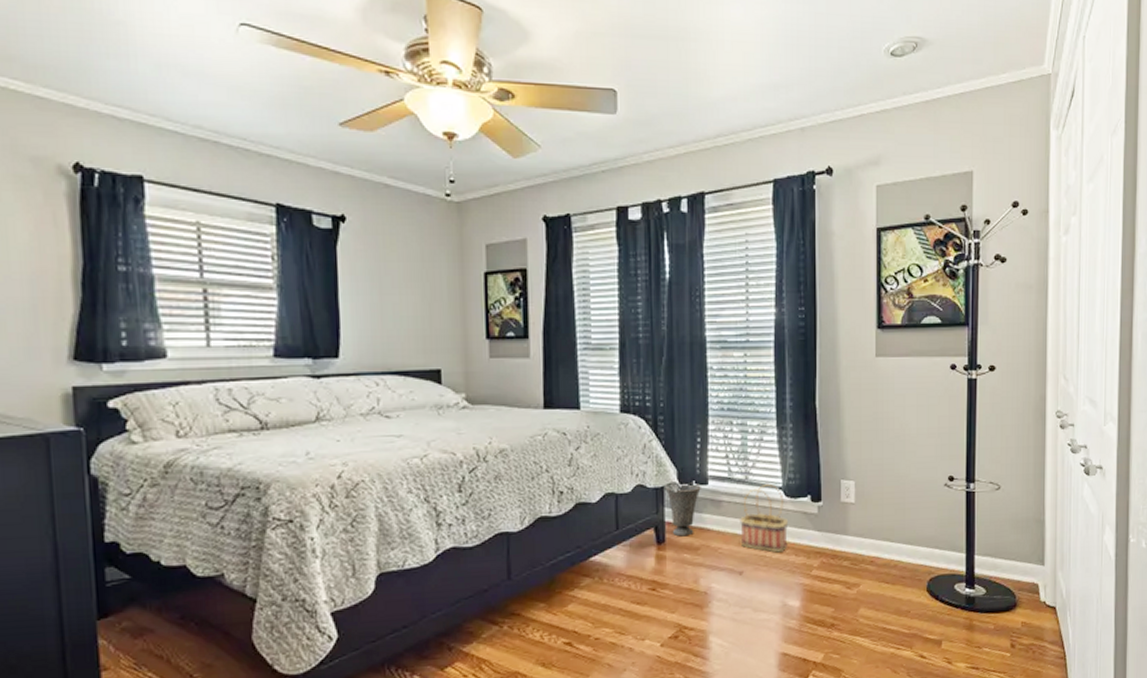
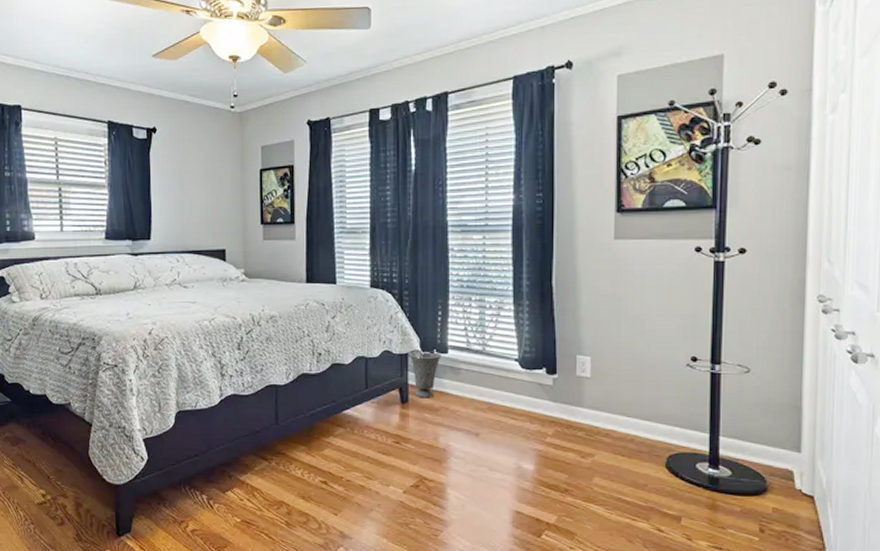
basket: present [740,483,789,553] -> none [477,355,524,419]

